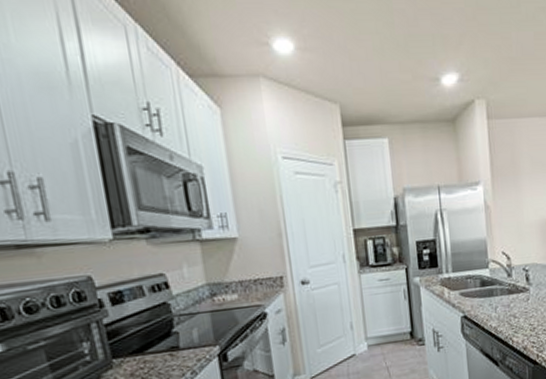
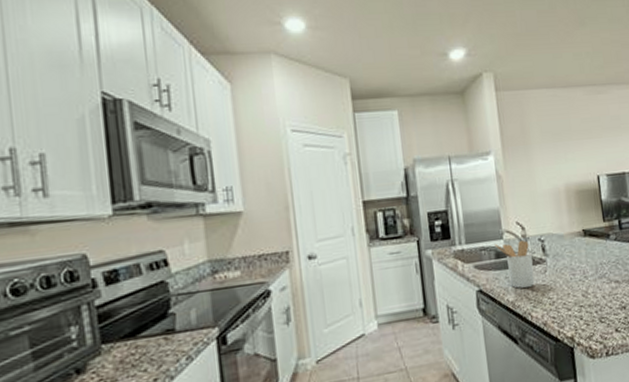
utensil holder: none [480,270,517,315] -> present [494,240,534,289]

